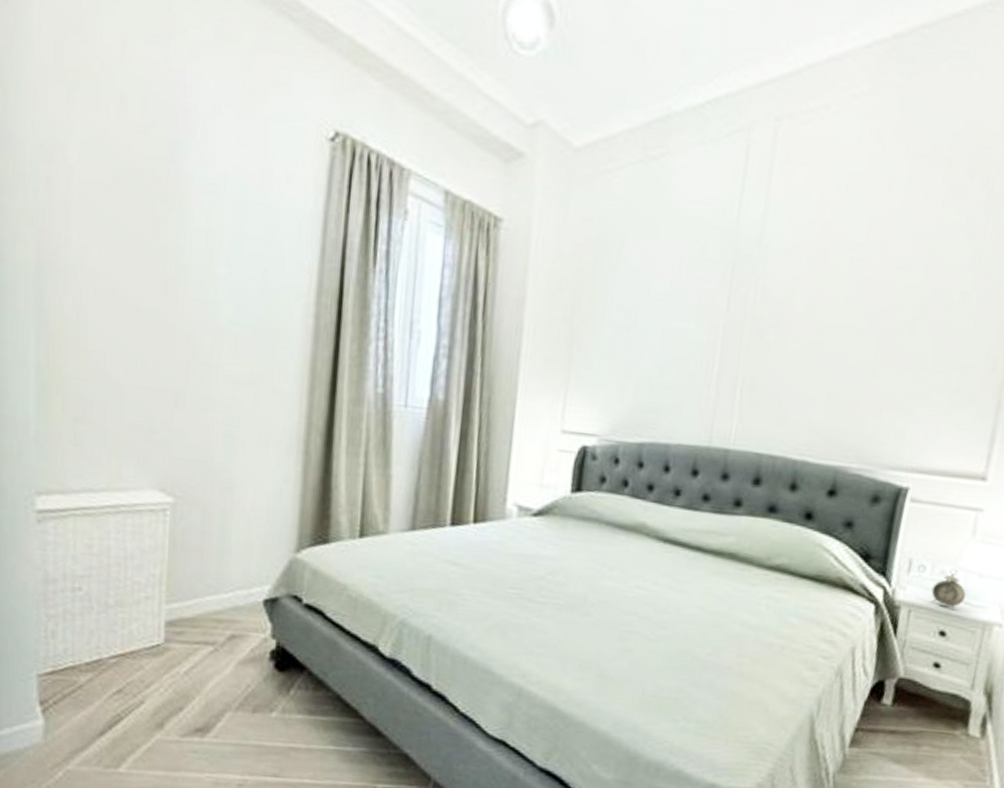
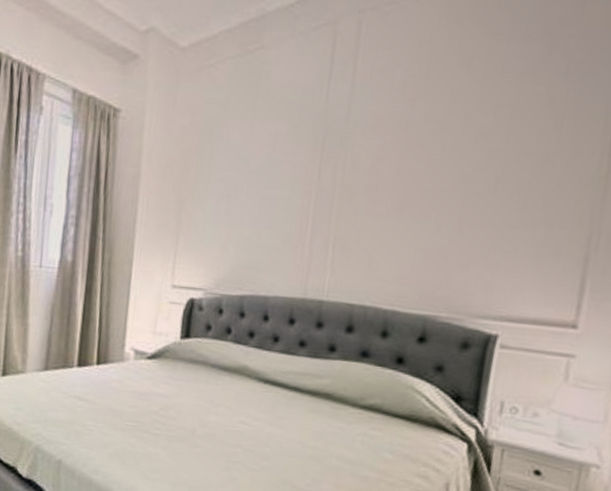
alarm clock: present [930,569,966,611] -> none [524,411,561,451]

